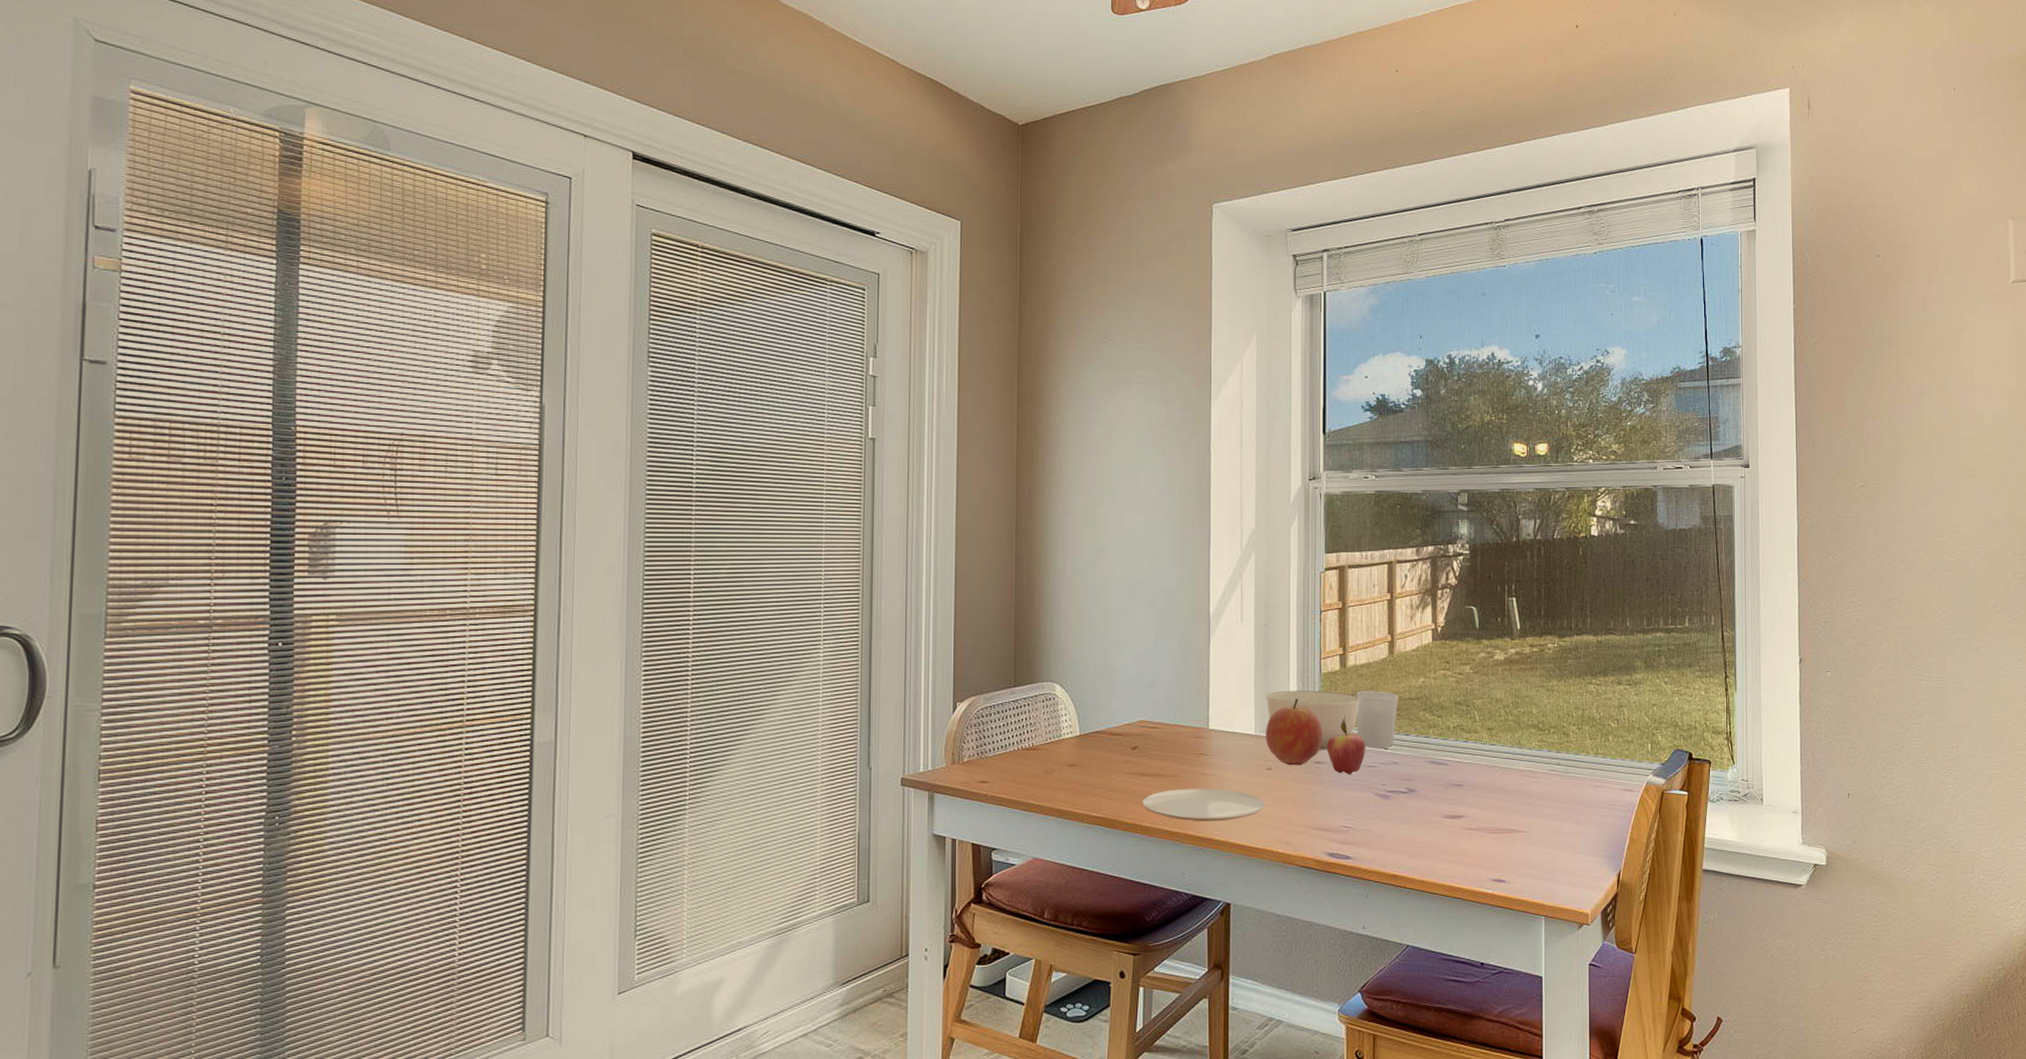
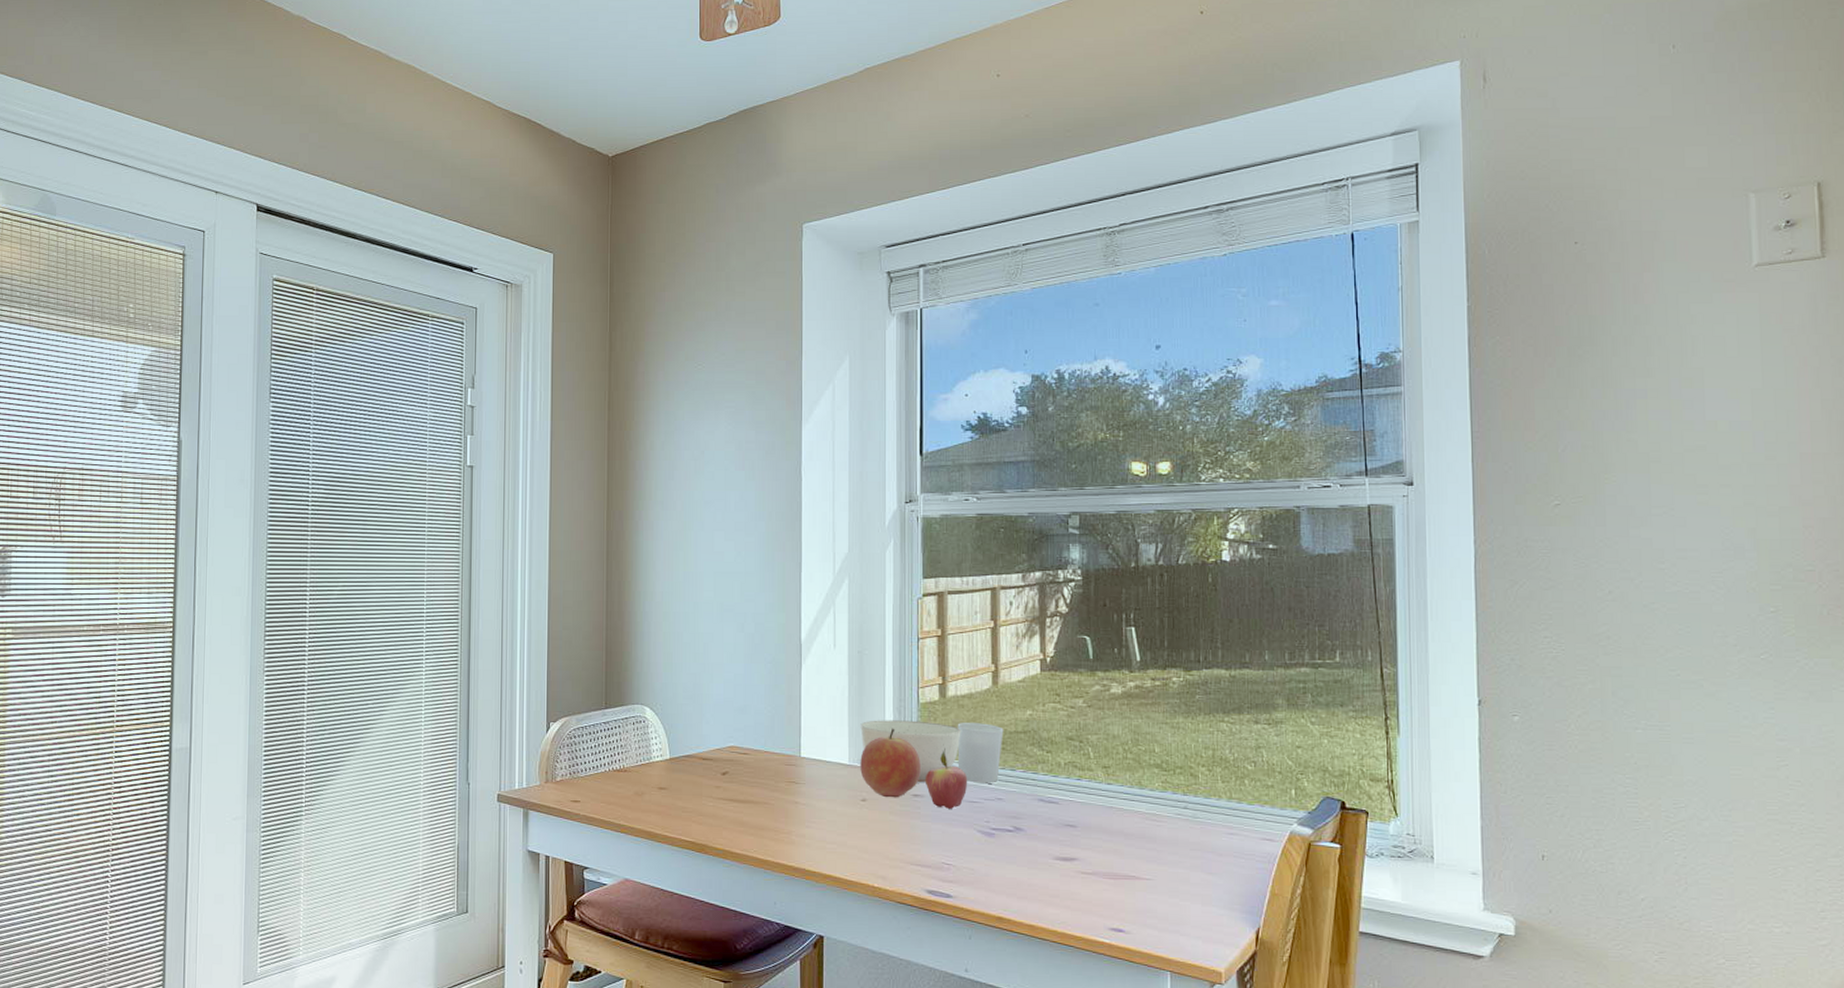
plate: present [1143,788,1266,822] -> none [733,816,860,852]

